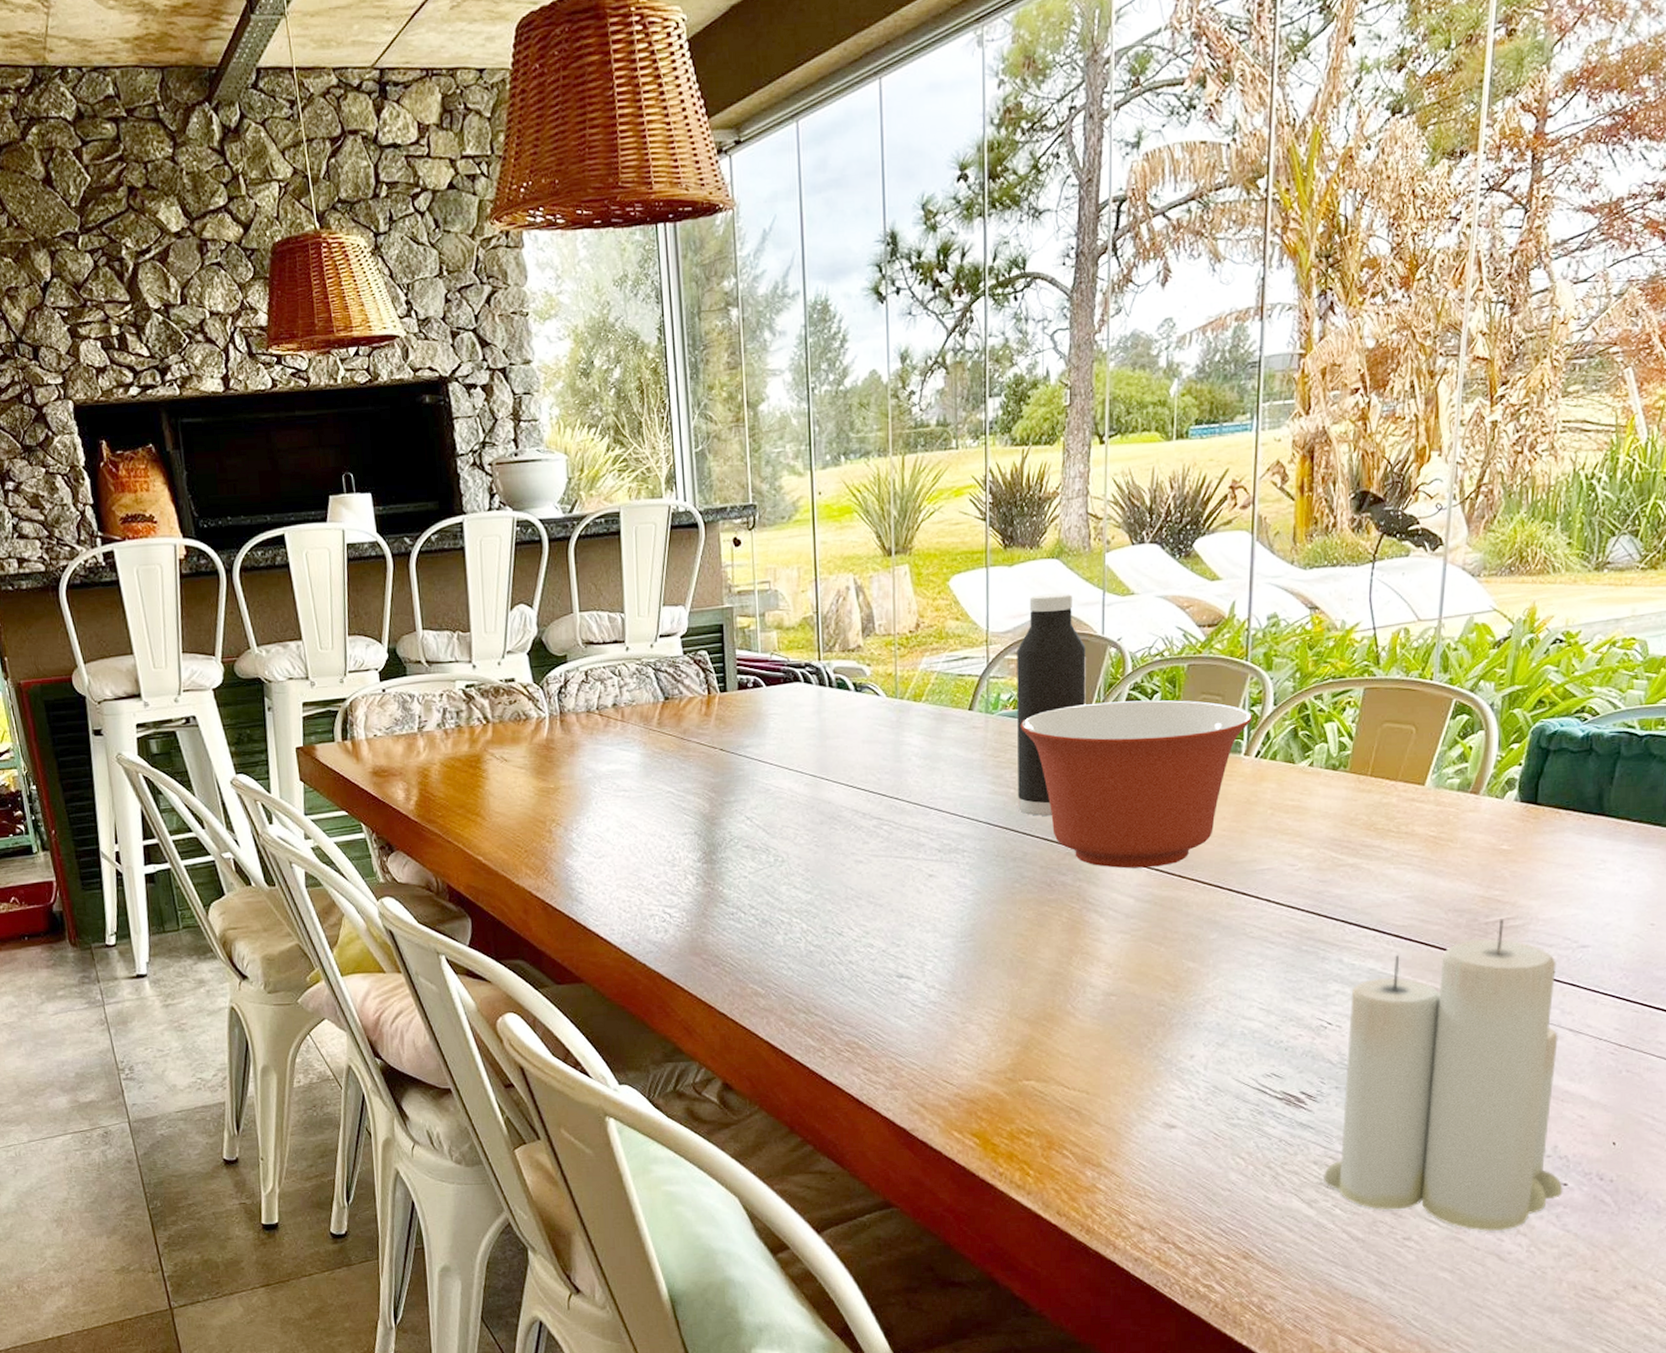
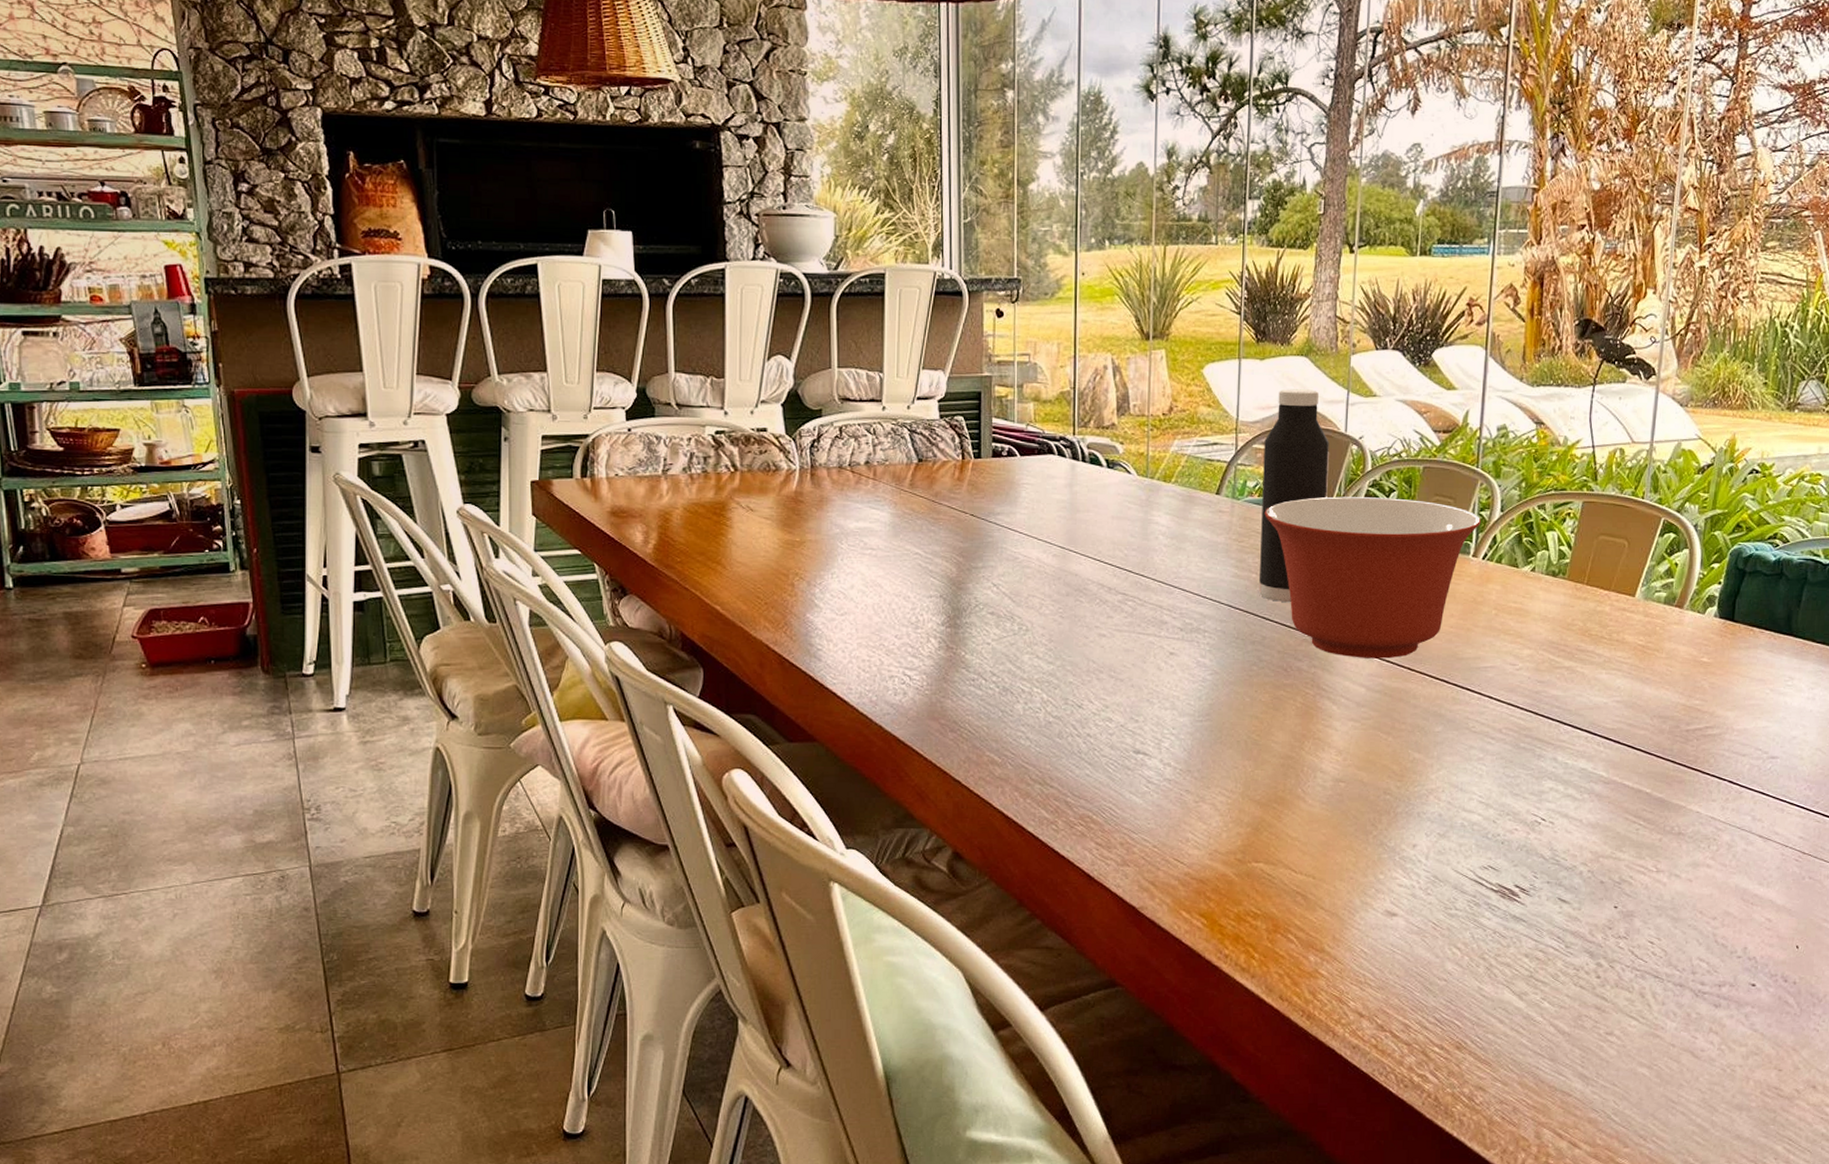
candle: present [1323,919,1563,1232] -> none [1534,727,1751,1029]

